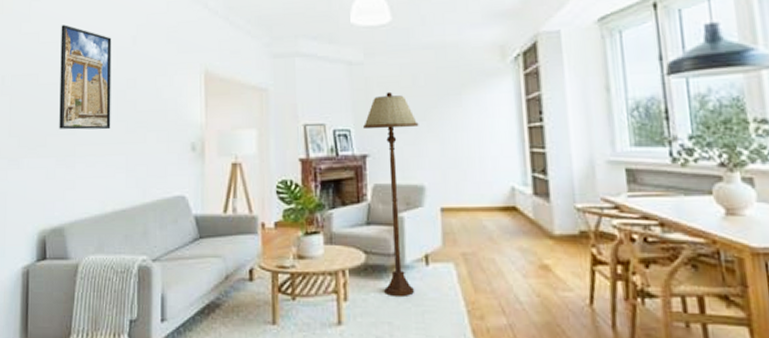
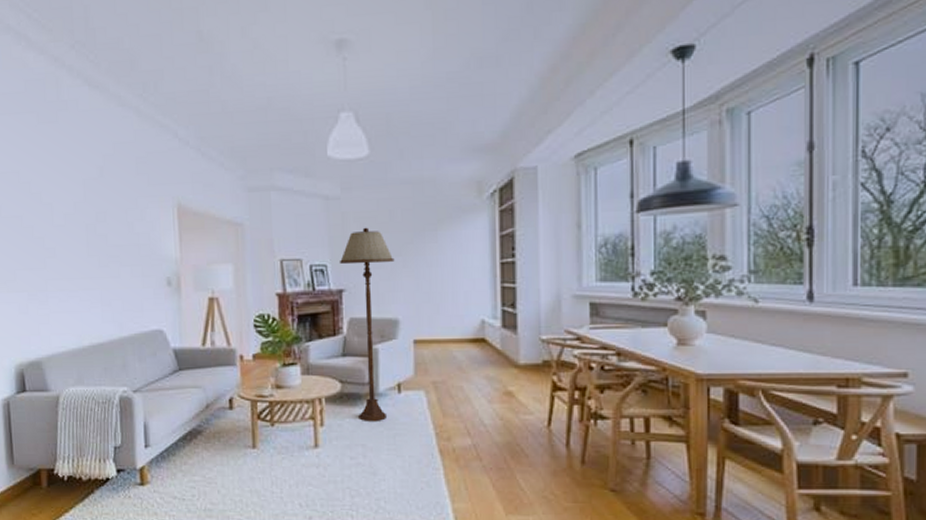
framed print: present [59,24,112,130] -> none [21,153,82,264]

